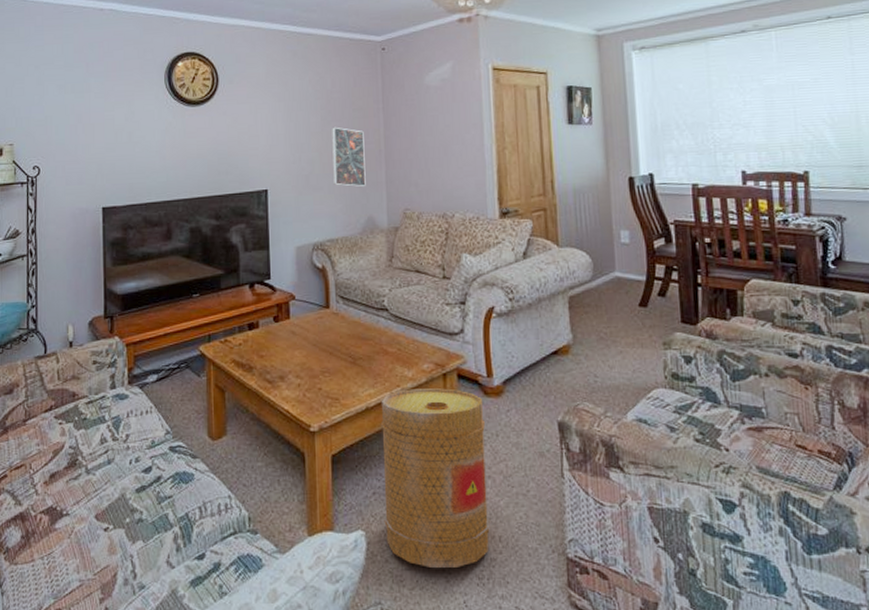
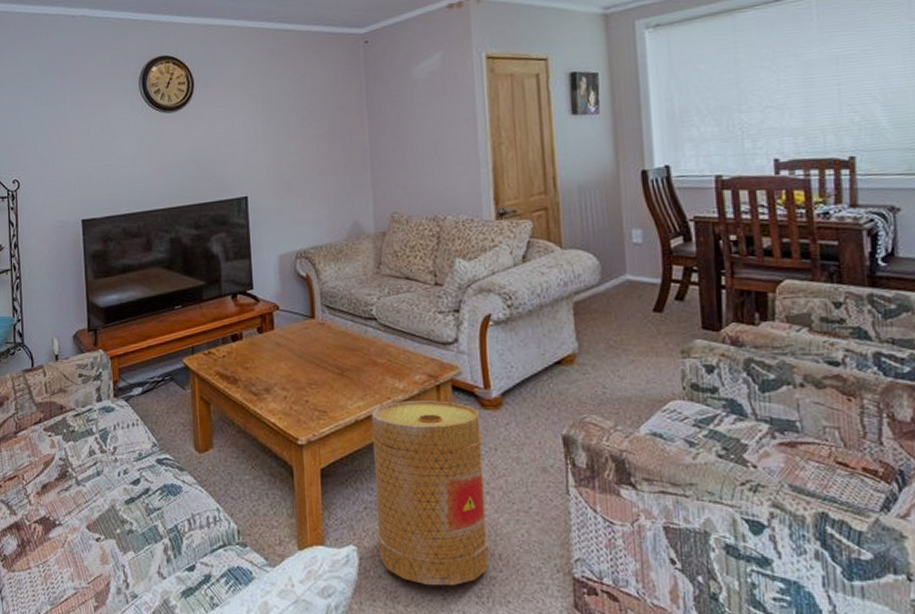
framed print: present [332,127,366,188] -> none [313,128,351,191]

